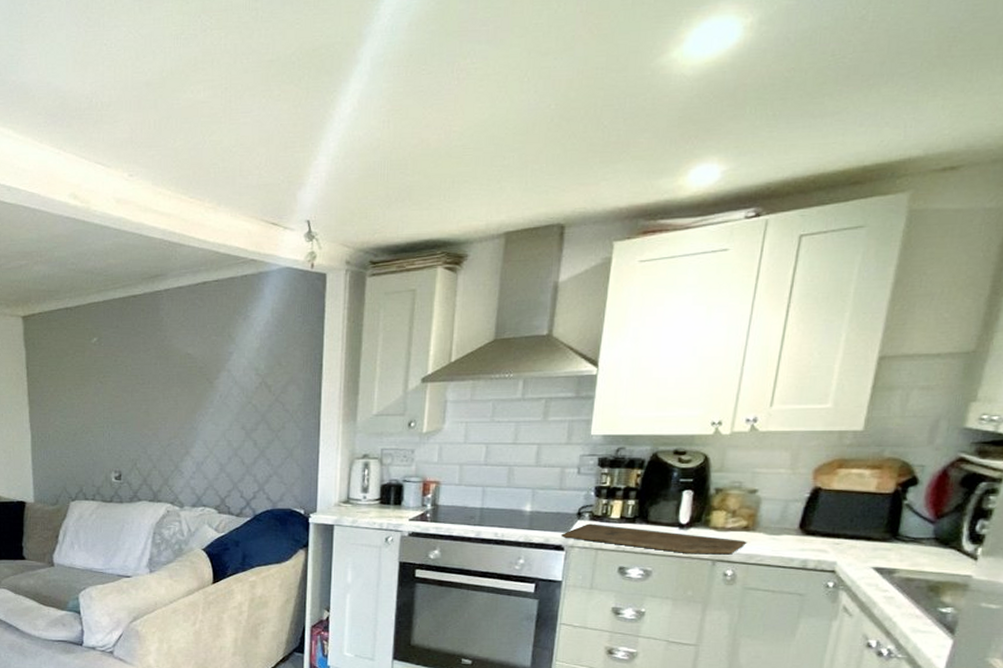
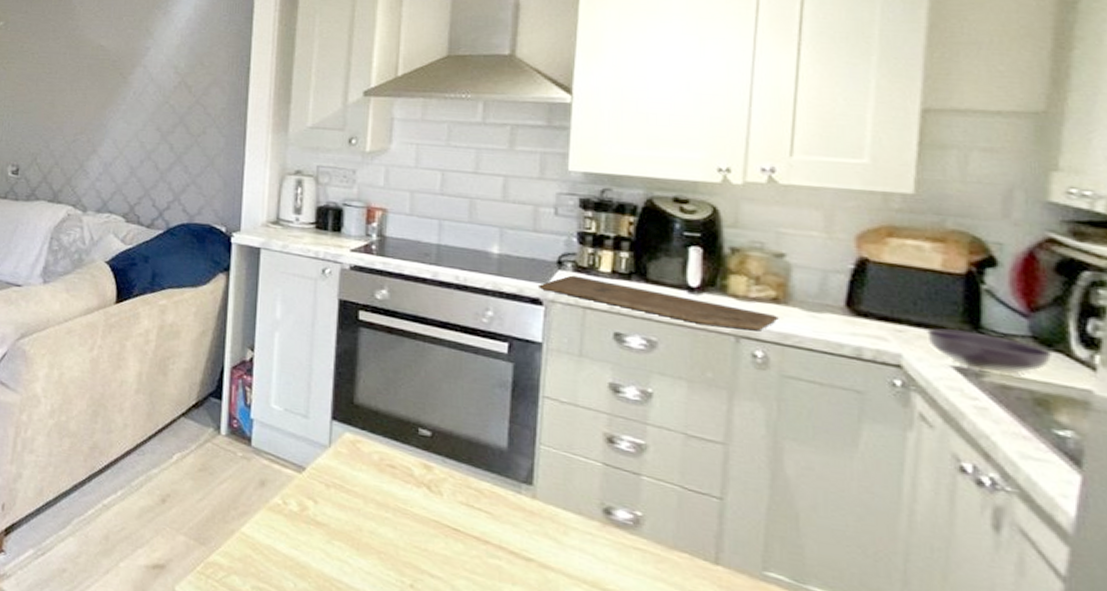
bowl: none [857,539,948,570] -> present [927,328,1053,375]

